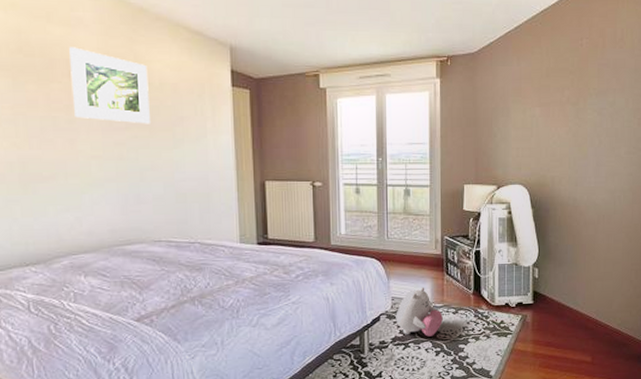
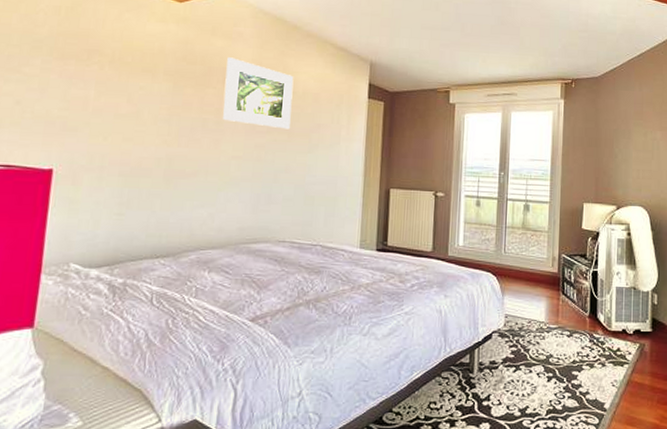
plush toy: present [396,287,443,337] -> none [508,305,557,360]

